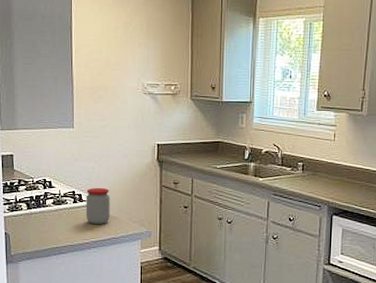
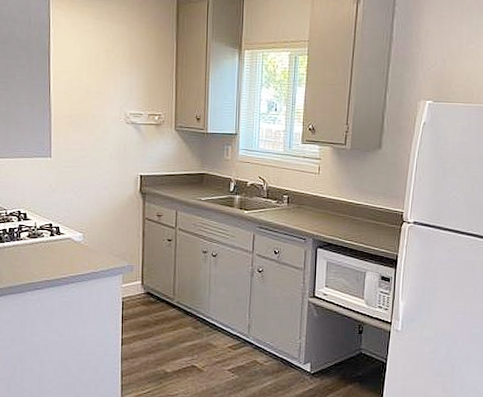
jar: present [86,187,110,225] -> none [64,219,90,259]

